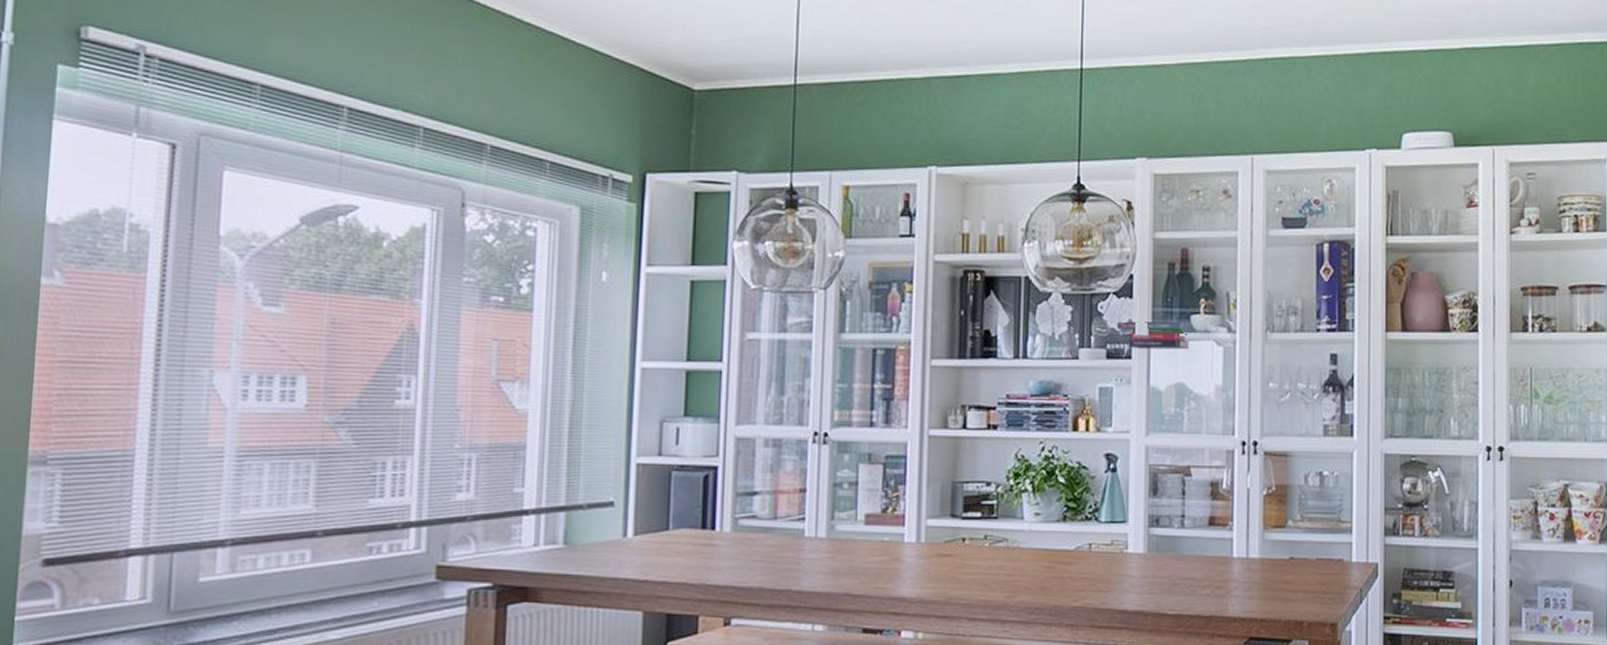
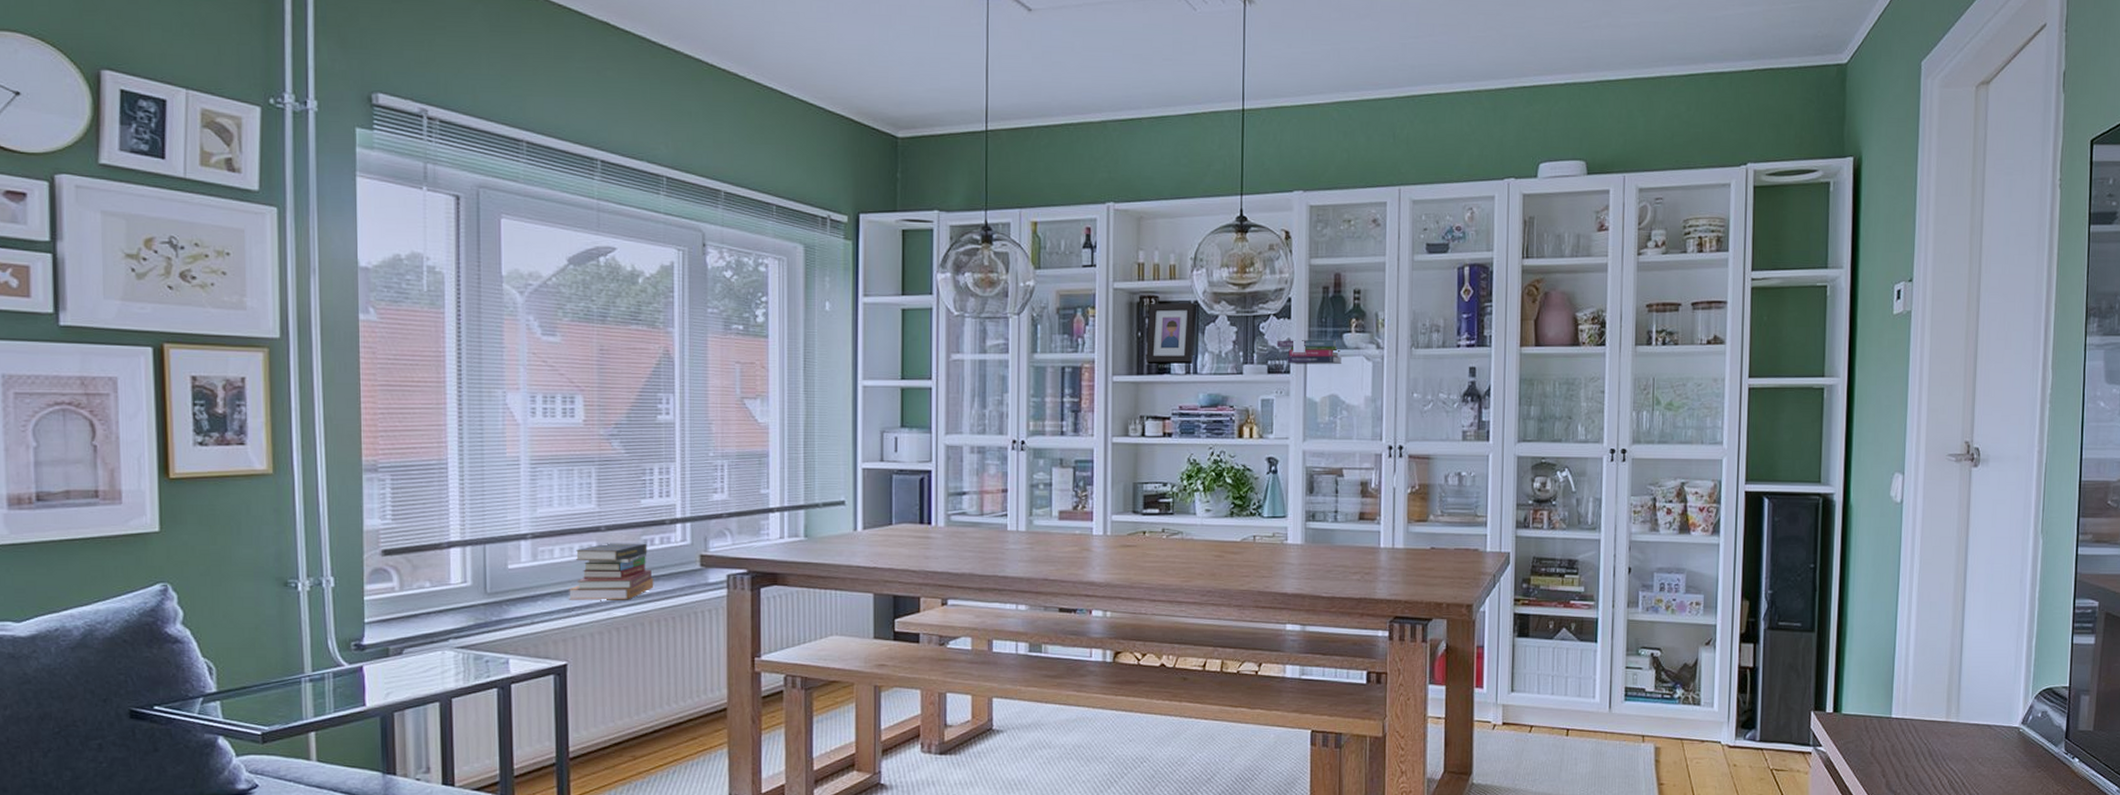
books: none [272,551,379,620] -> present [569,543,654,600]
picture frame: none [969,278,1027,348] -> present [1146,302,1196,365]

